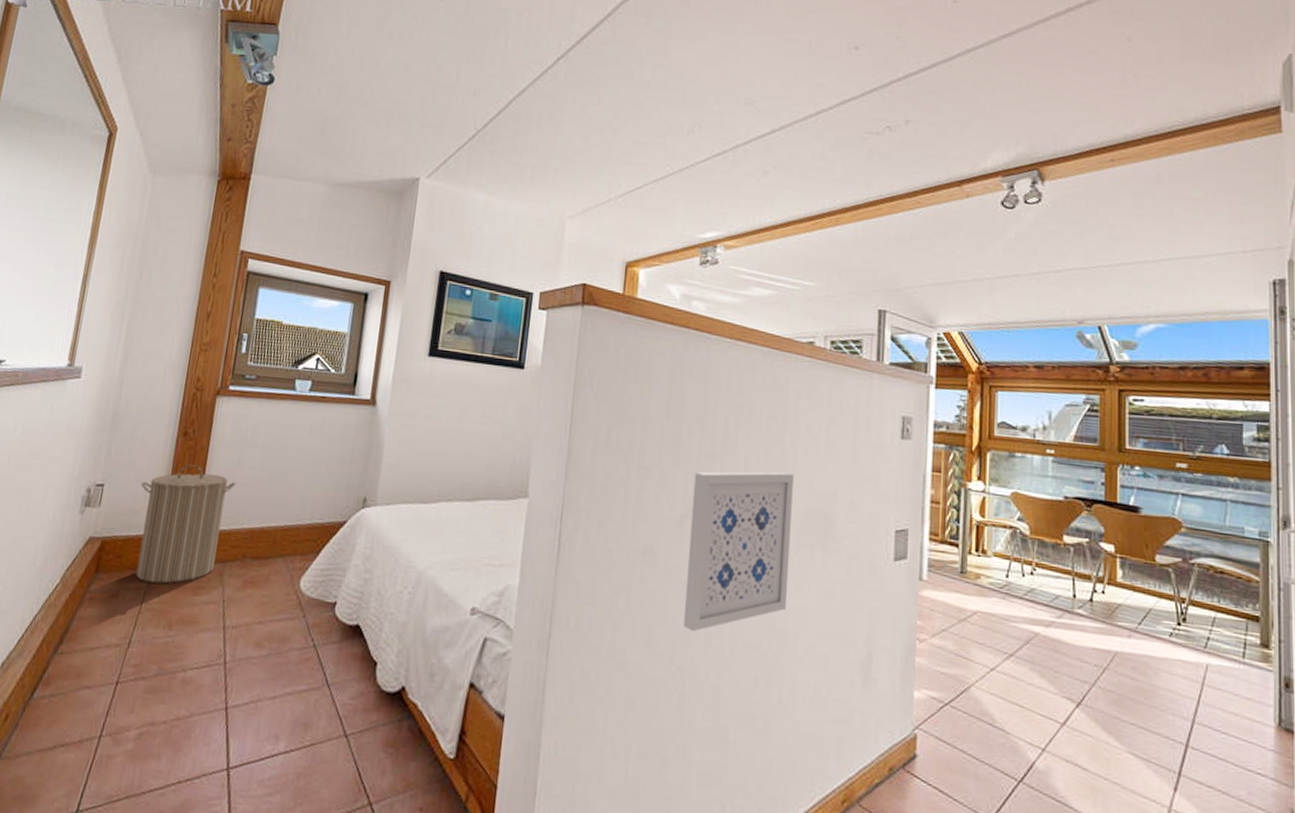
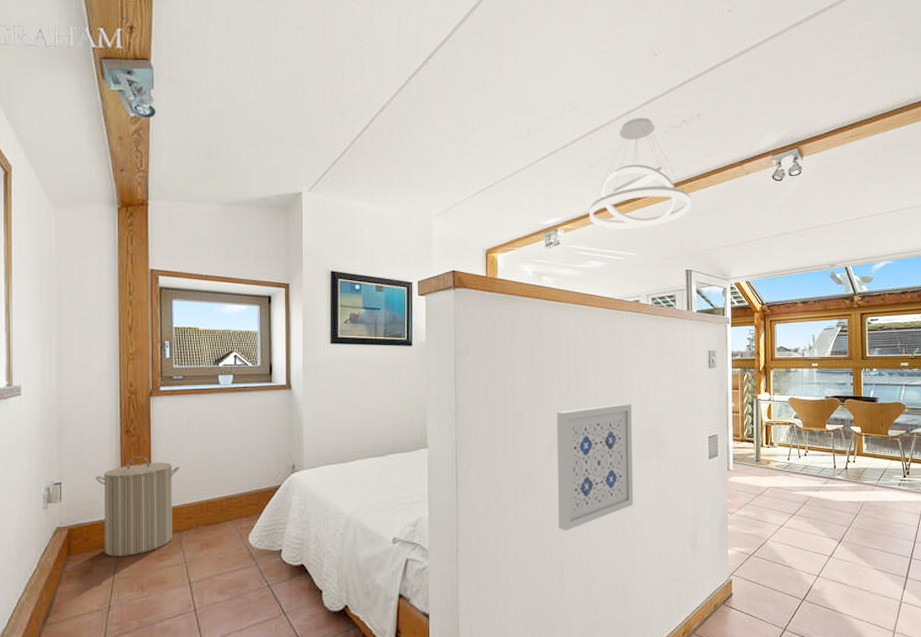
pendant light: none [758,119,891,253] -> present [589,117,691,229]

